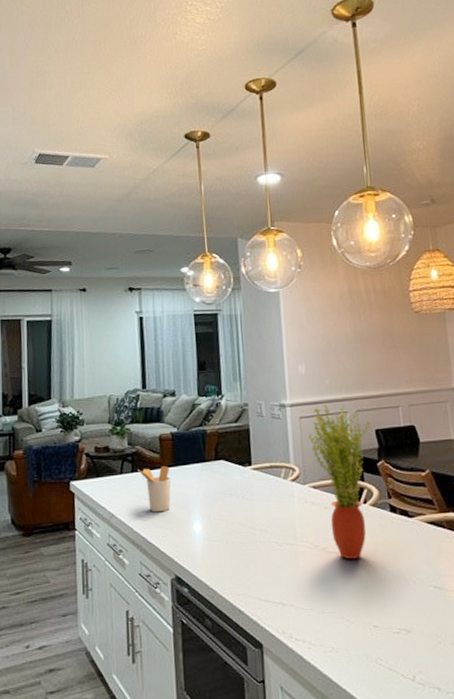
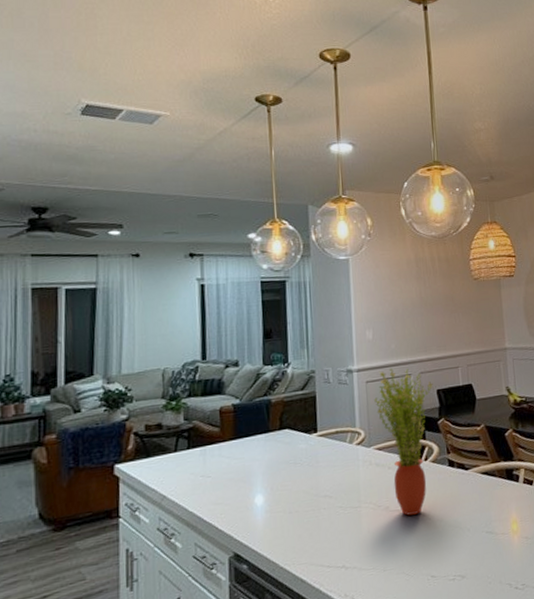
utensil holder: present [137,465,171,513] -> none [194,439,232,490]

